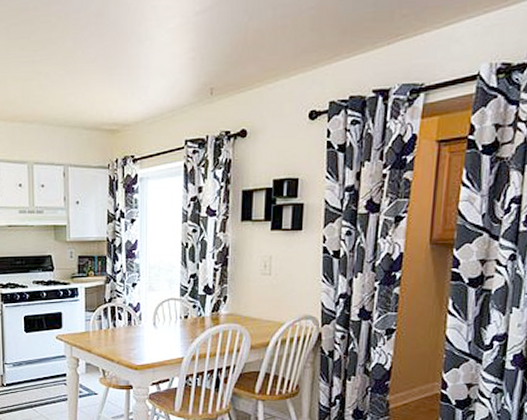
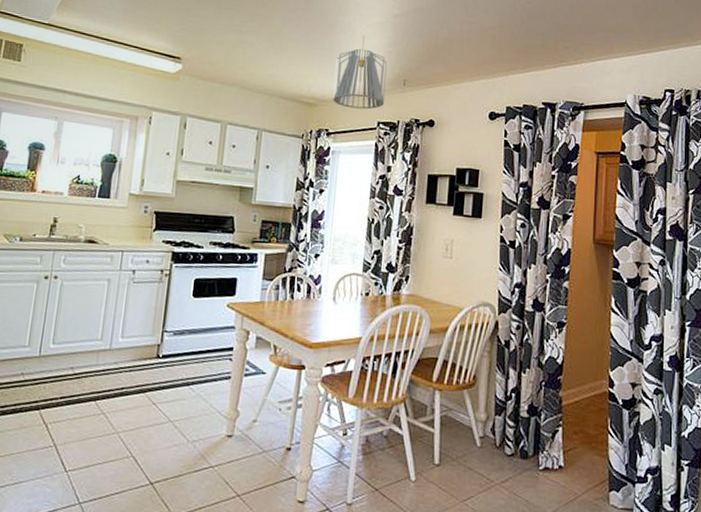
pendant light: none [136,43,192,129] -> present [333,35,388,110]

